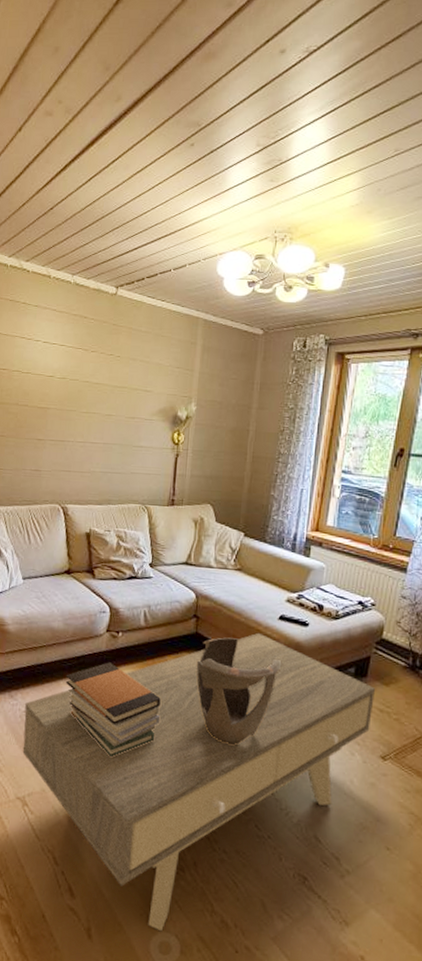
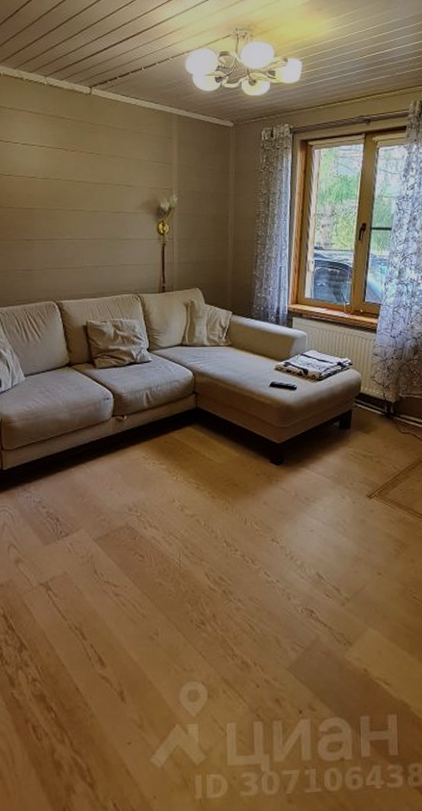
coffee table: present [22,632,375,932] -> none [39,400,358,682]
book stack: present [65,662,161,758] -> none [76,445,171,533]
decorative bowl: present [196,637,282,745] -> none [199,408,276,504]

